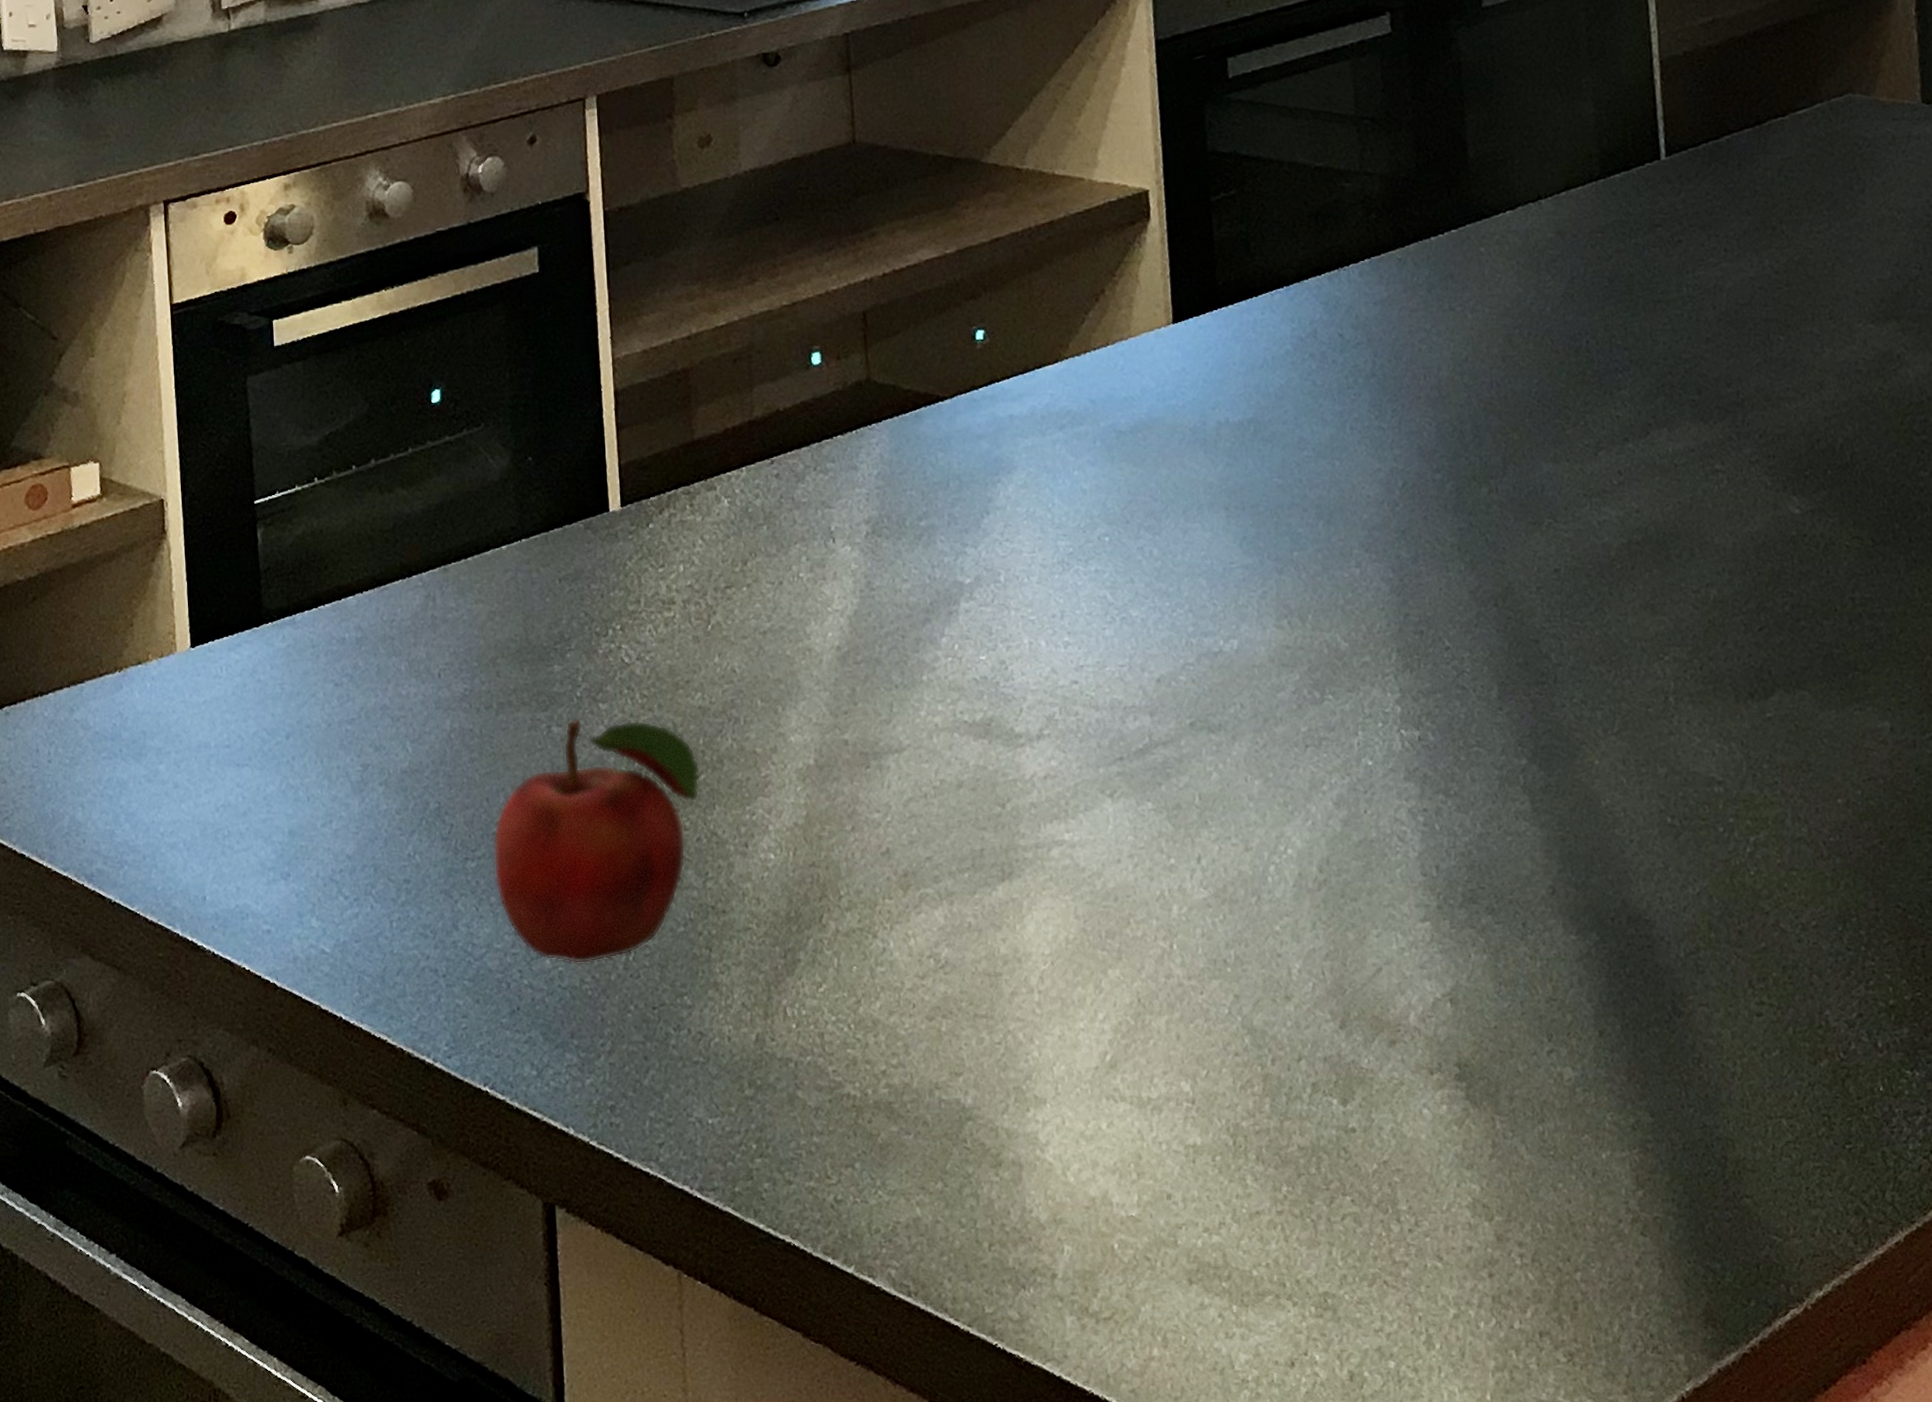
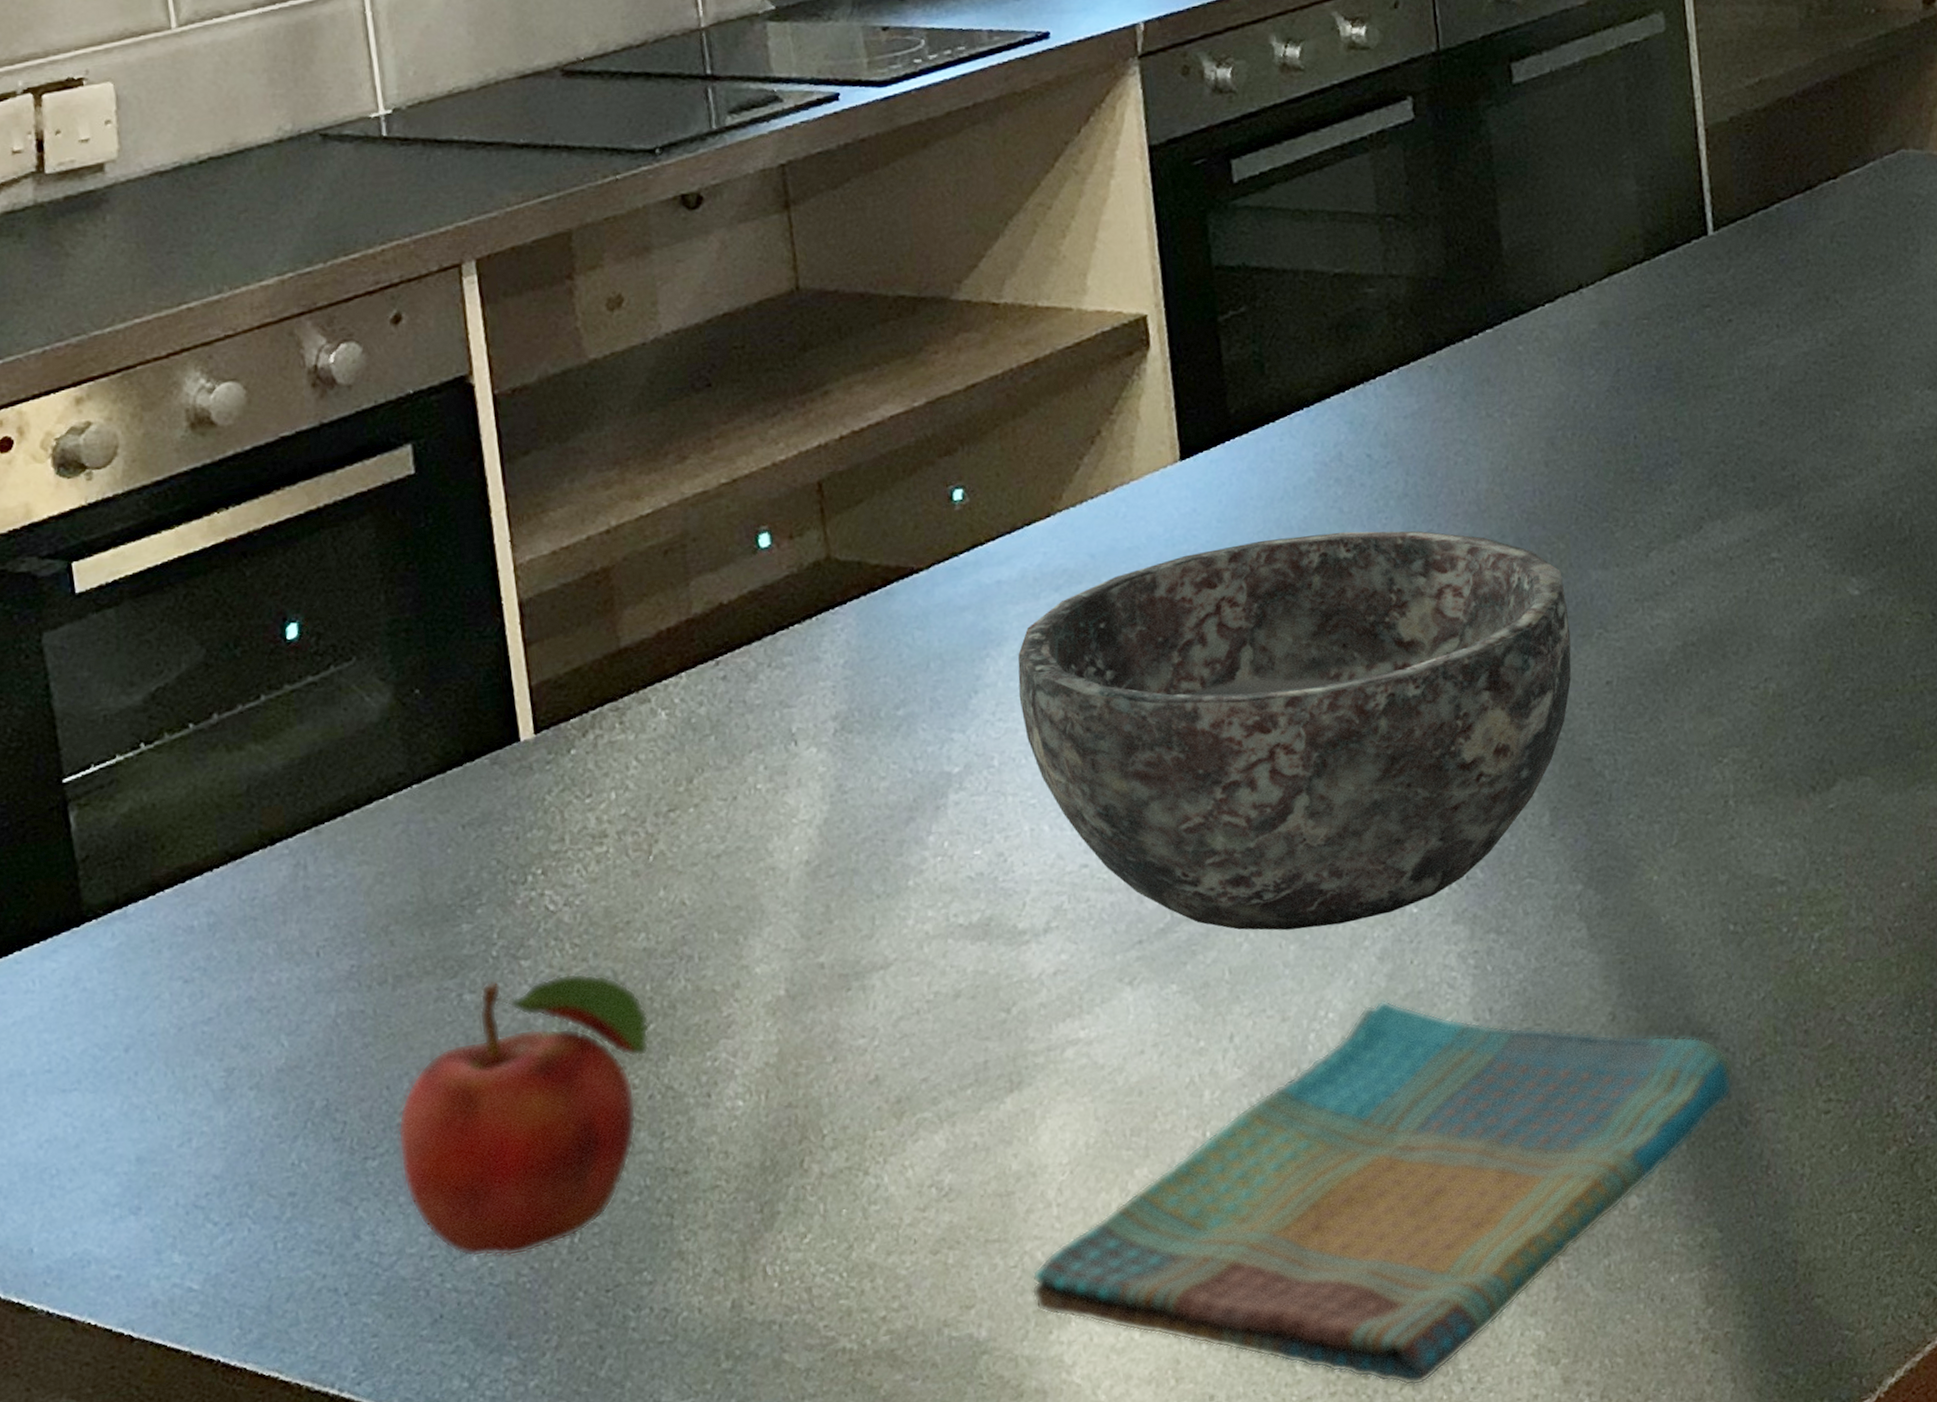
dish towel: none [1012,843,1669,1218] -> present [1031,999,1734,1386]
bowl: none [1024,402,1522,767] -> present [1017,530,1572,931]

